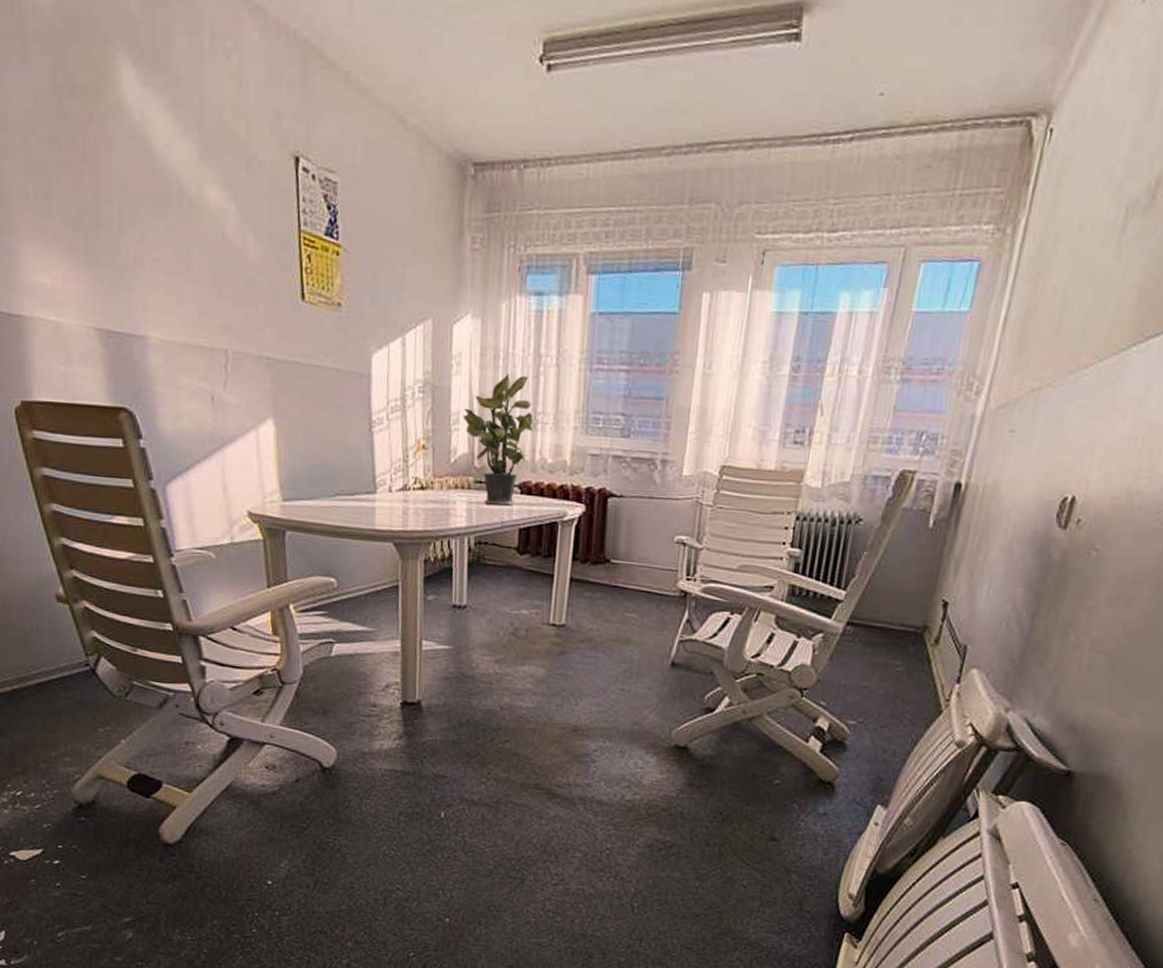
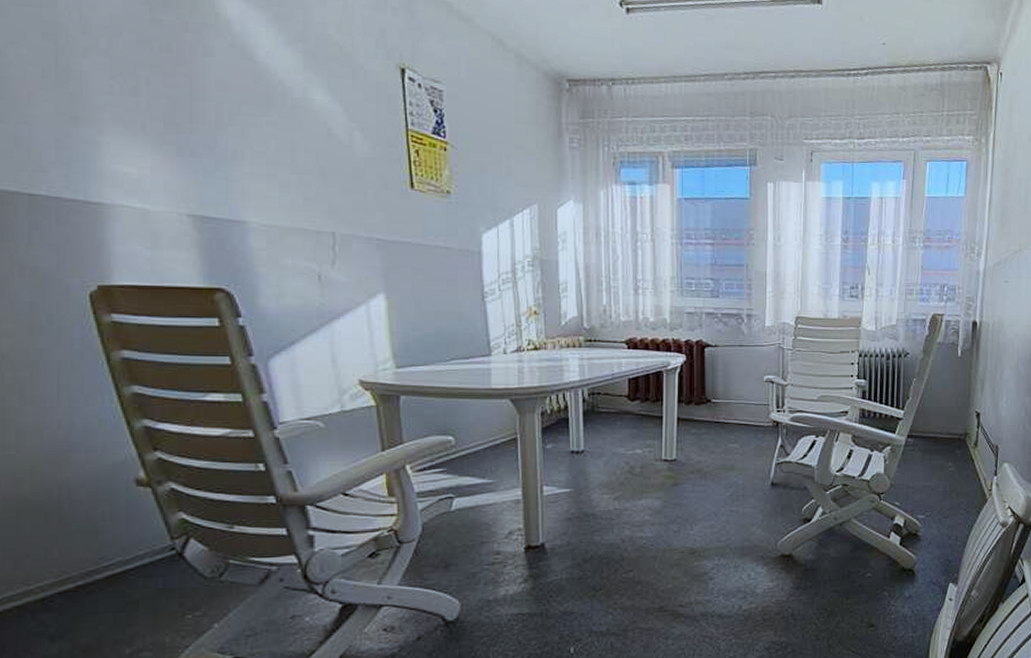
potted plant: present [462,373,533,507] -> none [570,248,634,361]

